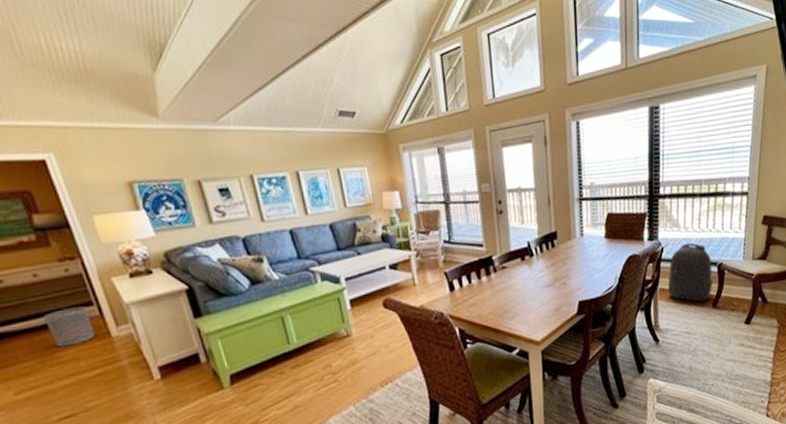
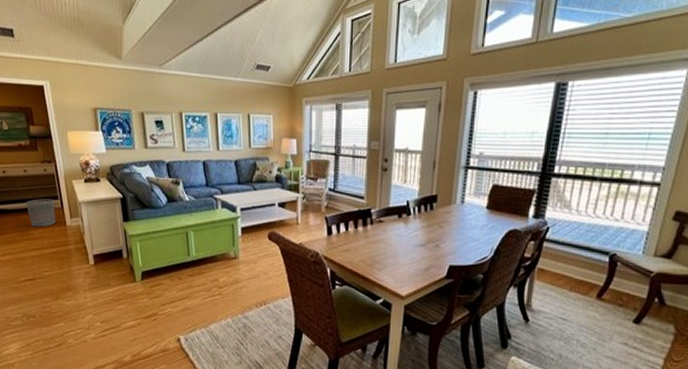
backpack: present [667,242,713,302] -> none [547,226,603,289]

